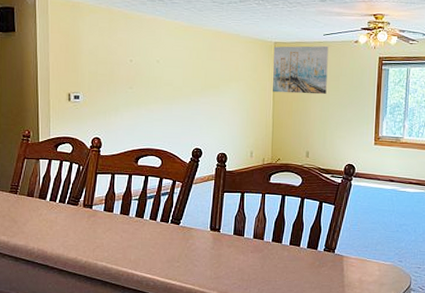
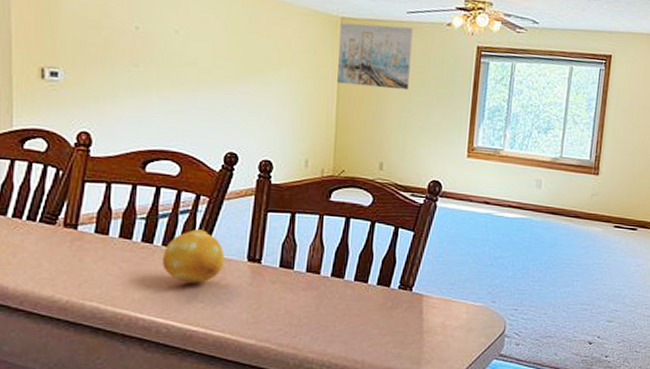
fruit: none [149,207,194,247] -> present [161,229,226,283]

